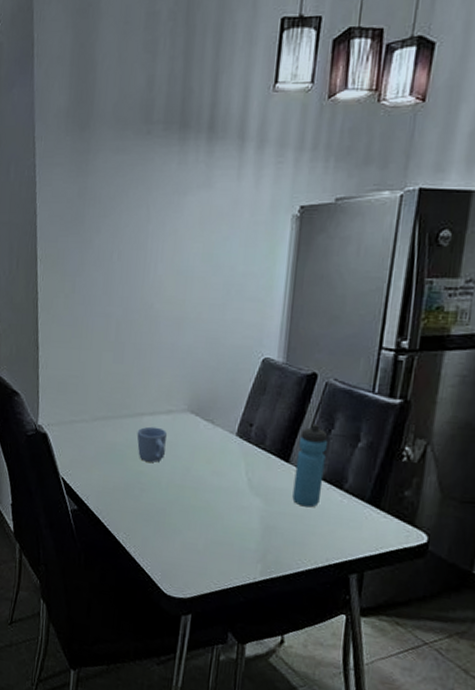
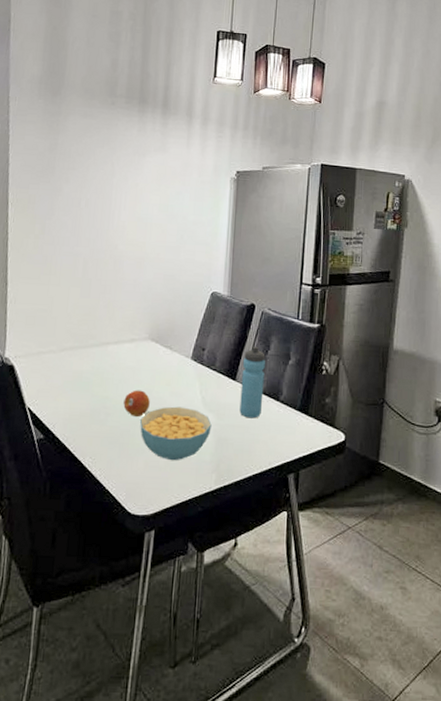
mug: present [136,426,168,463] -> none [102,354,131,387]
fruit: none [159,466,188,495] -> present [123,390,150,417]
cereal bowl: none [176,486,259,546] -> present [139,406,212,461]

